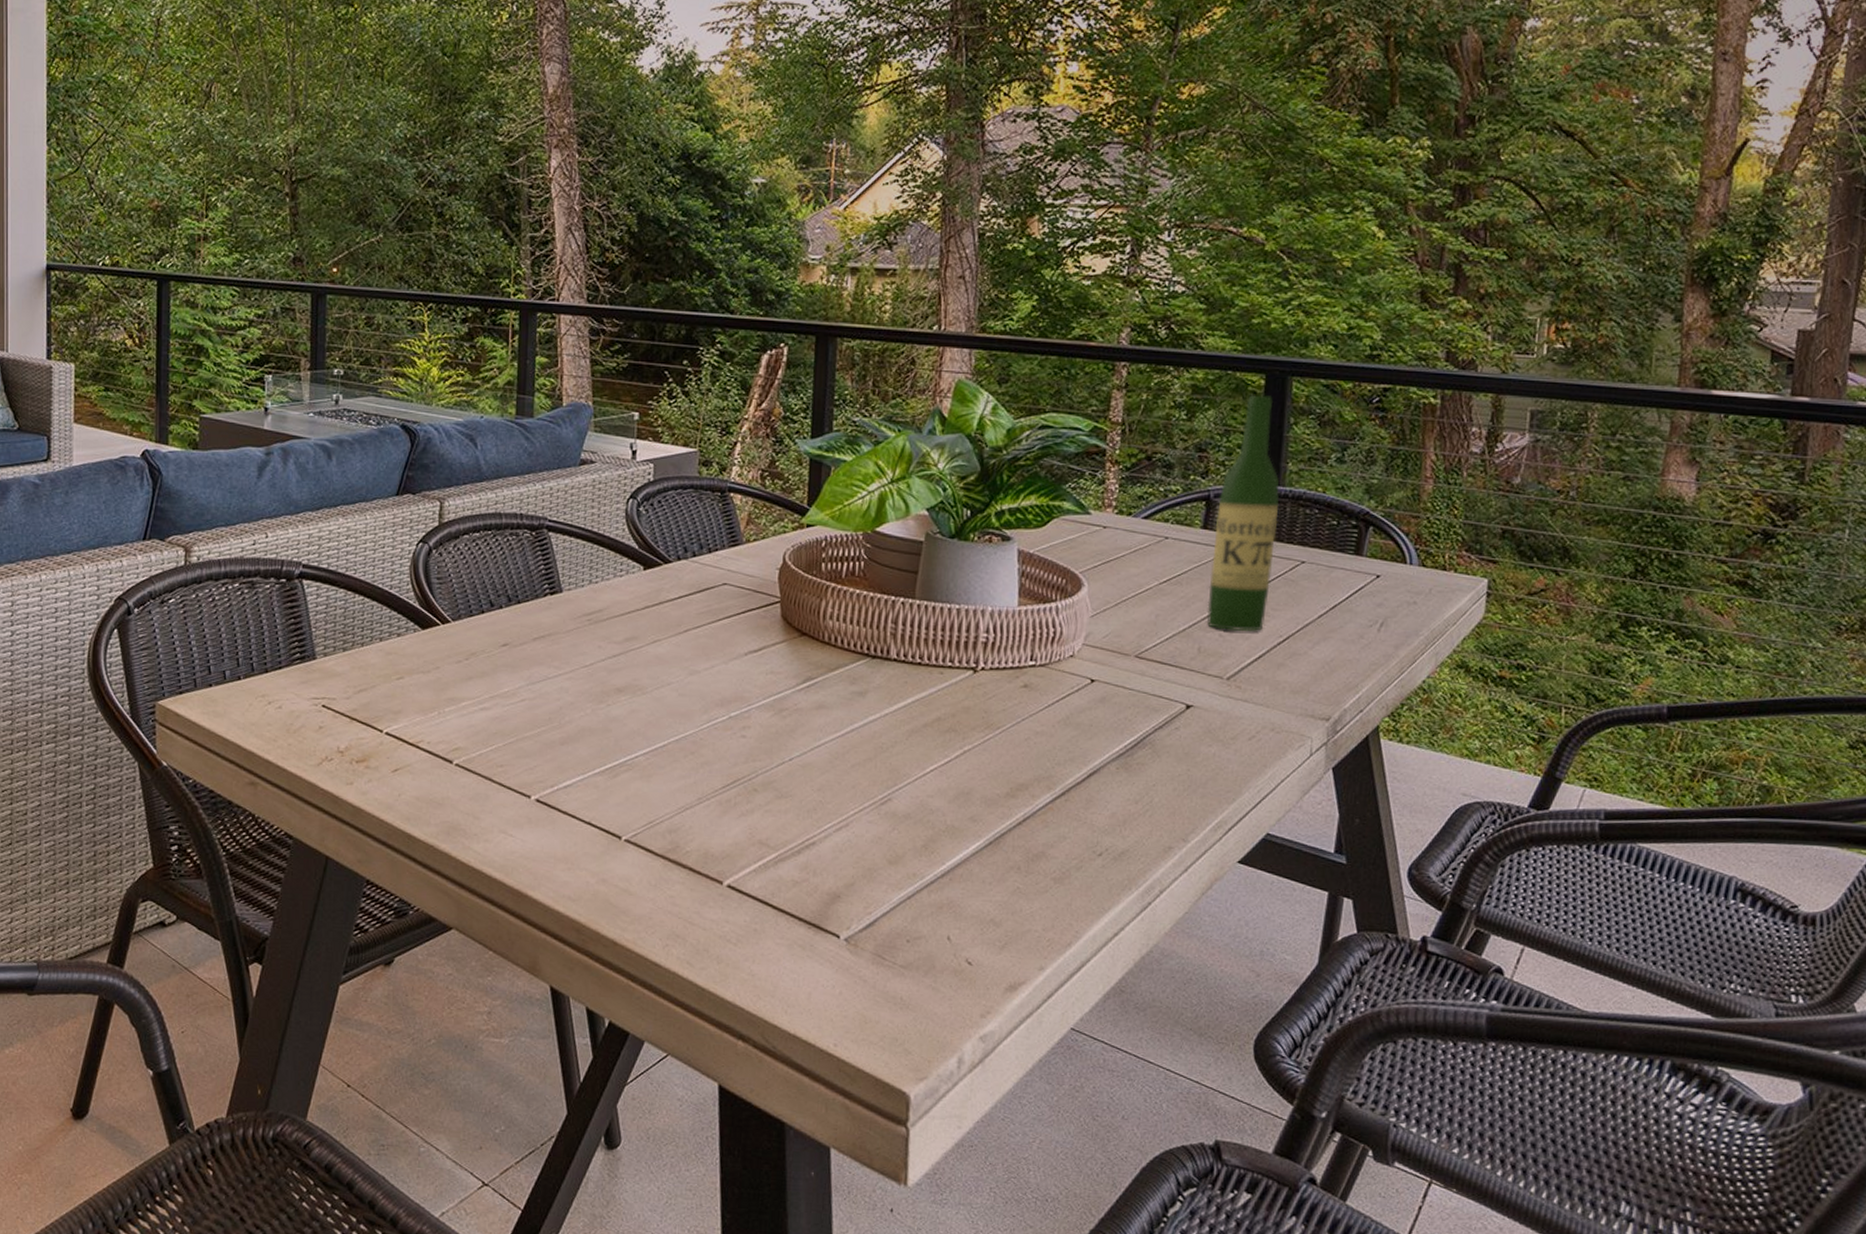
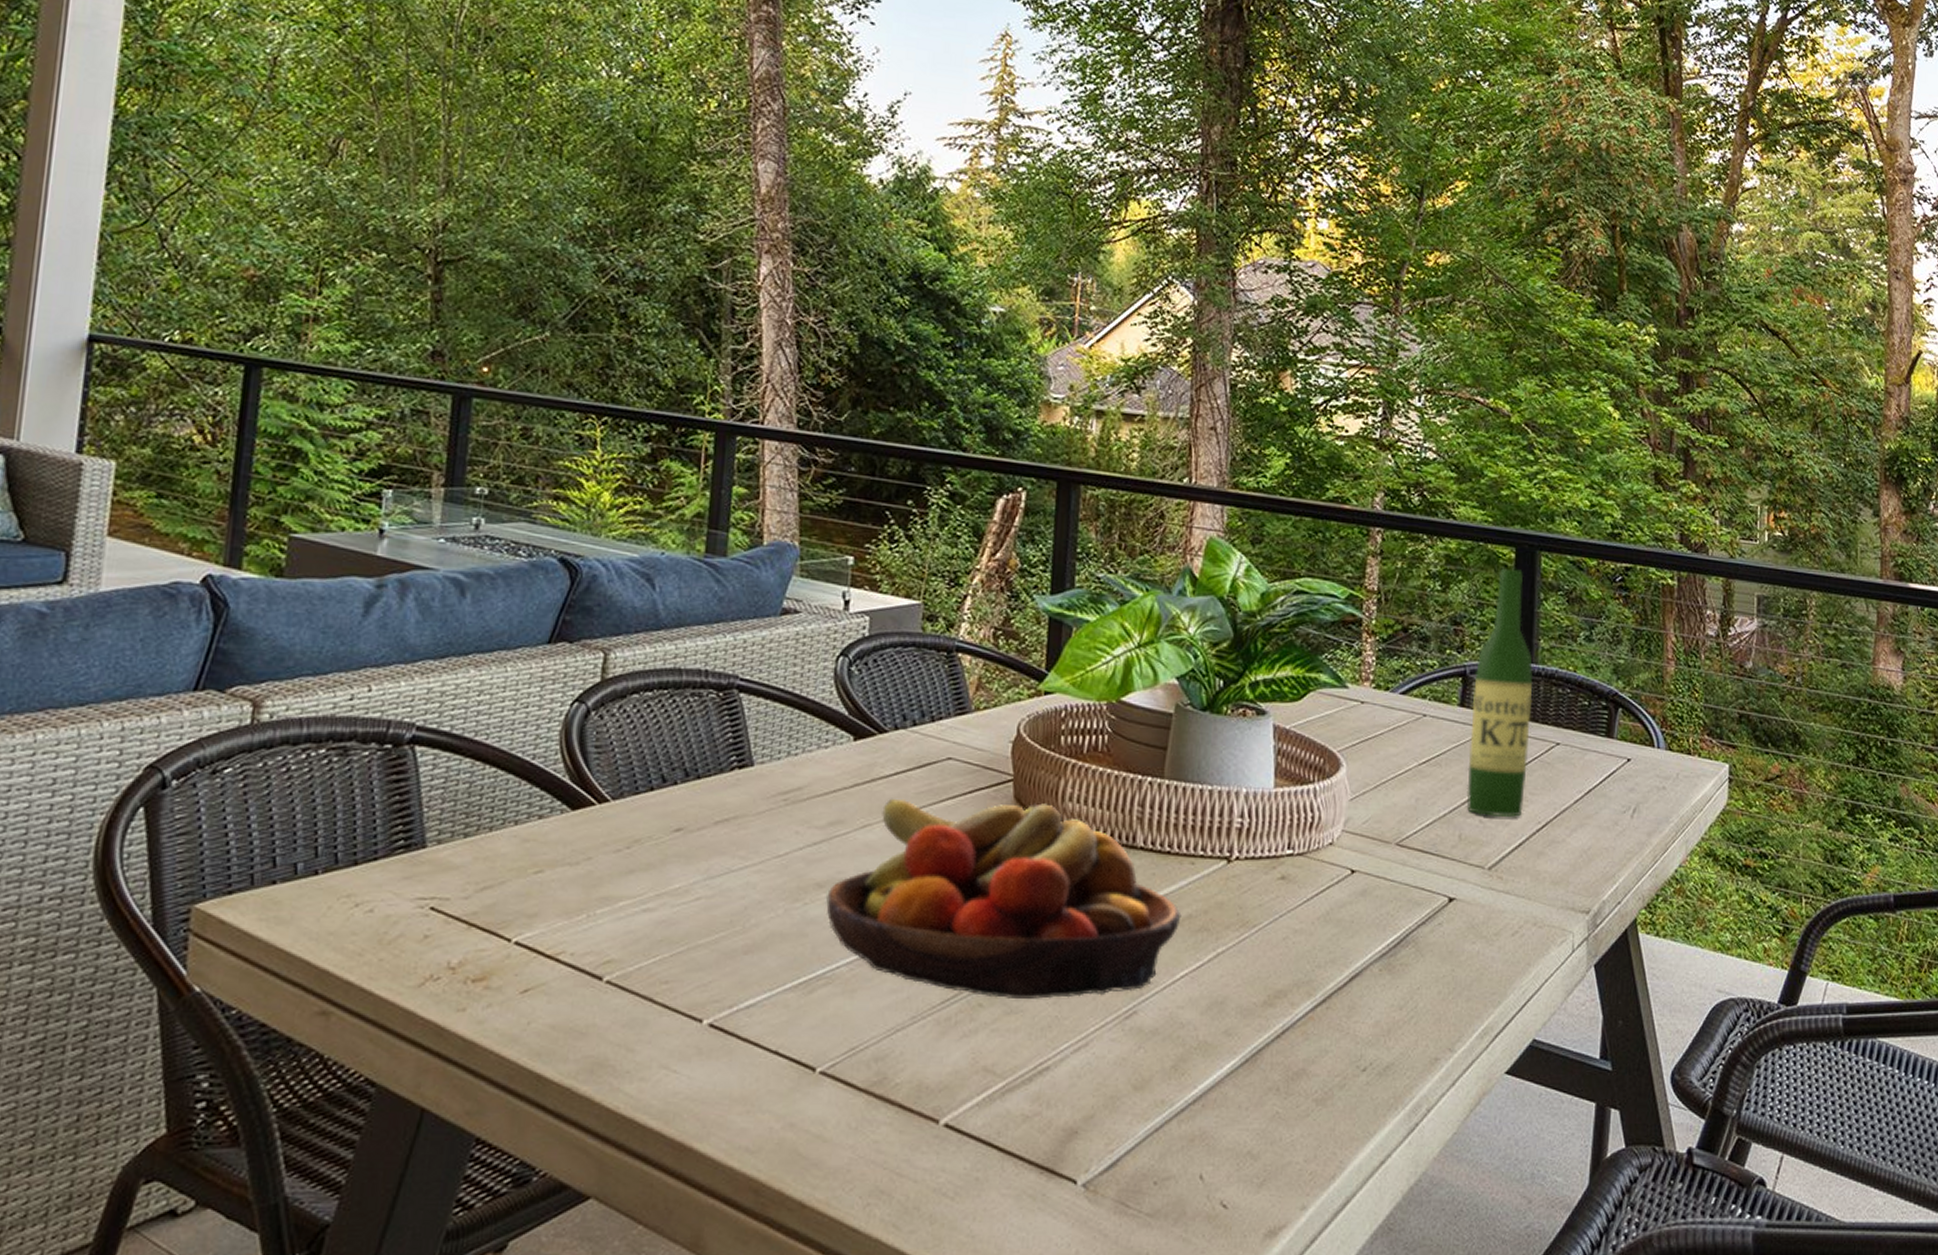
fruit bowl: none [625,618,931,787] -> present [826,798,1182,999]

